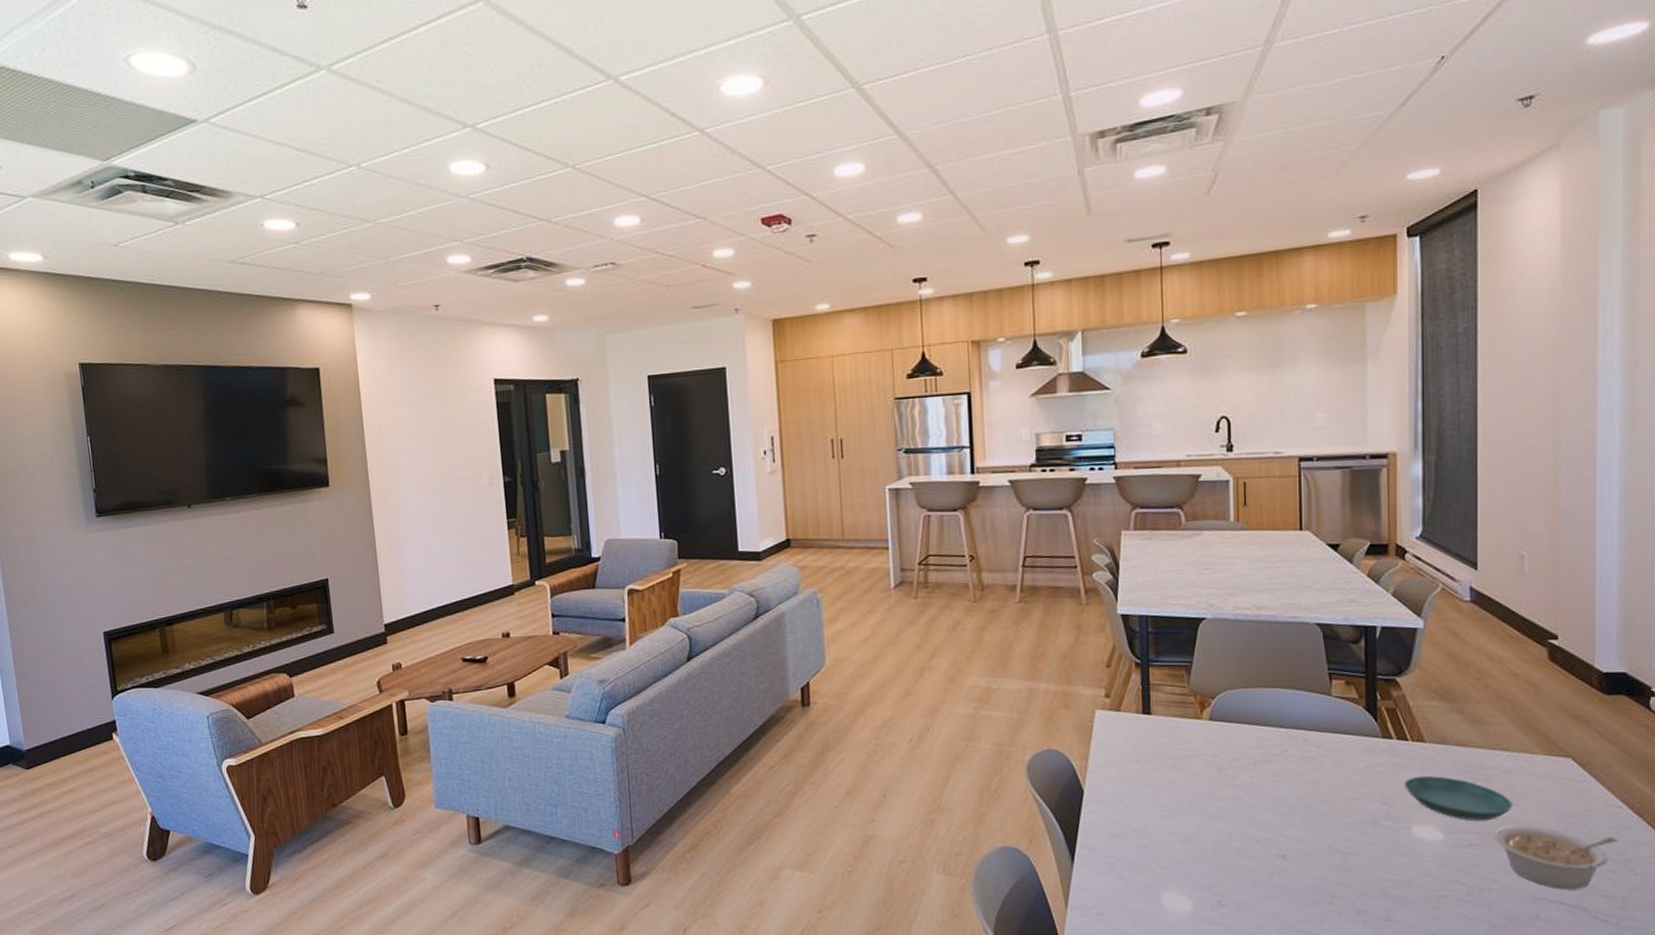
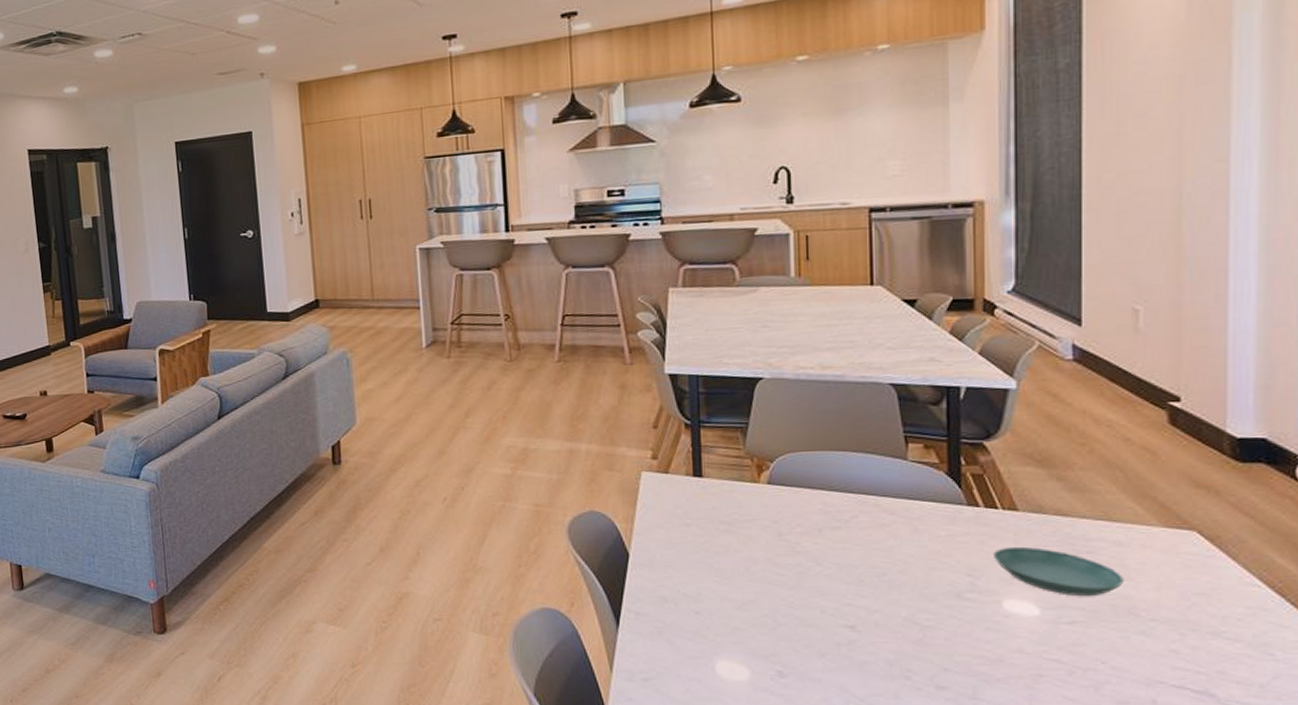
legume: present [1494,825,1618,889] -> none [1101,602,1254,673]

